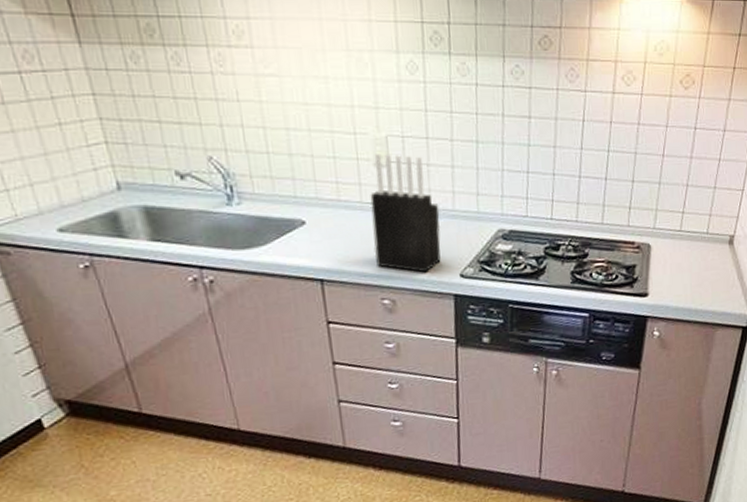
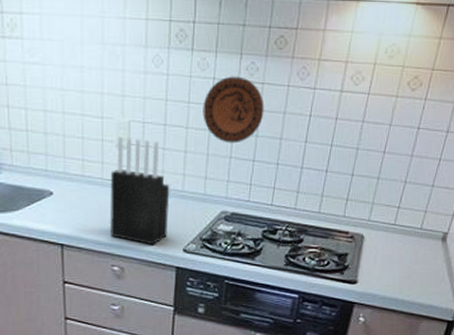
decorative plate: none [467,81,535,155] -> present [203,76,265,144]

